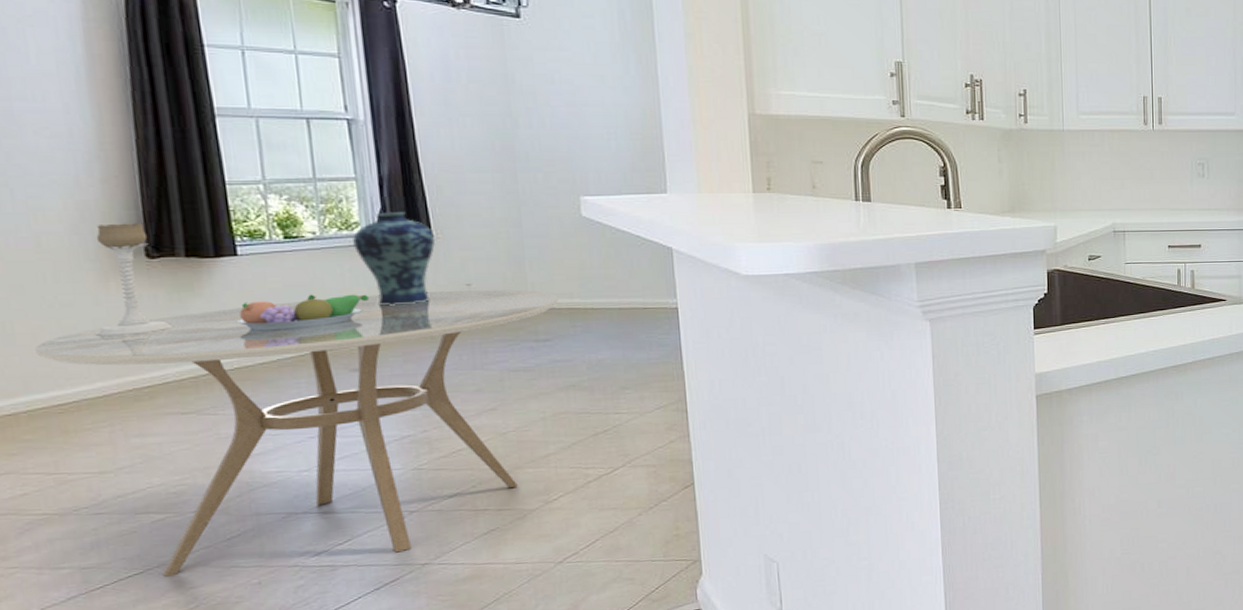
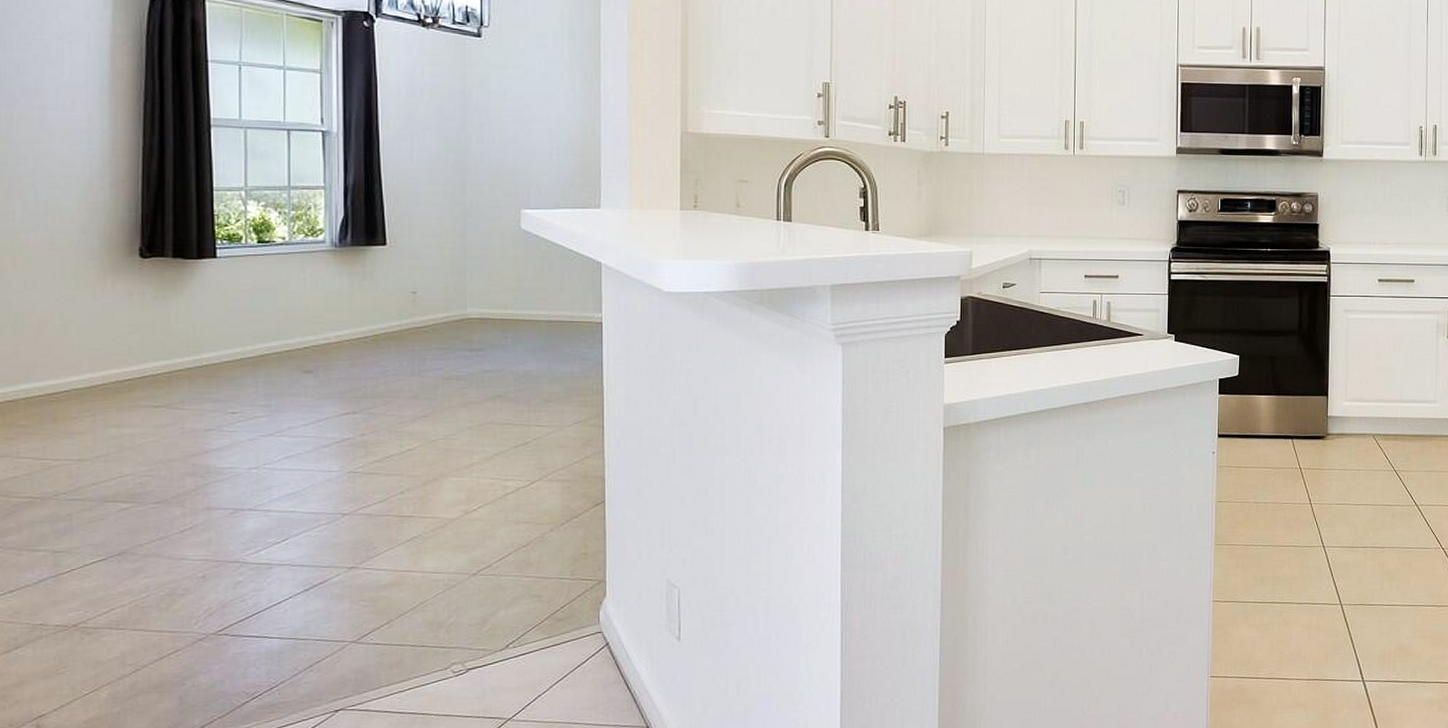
dining table: present [35,289,558,577] -> none [39,298,493,565]
candle holder: present [96,223,173,337] -> none [90,224,156,331]
fruit bowl: present [237,294,369,331] -> none [210,297,325,331]
vase: present [353,212,436,306] -> none [317,220,389,310]

